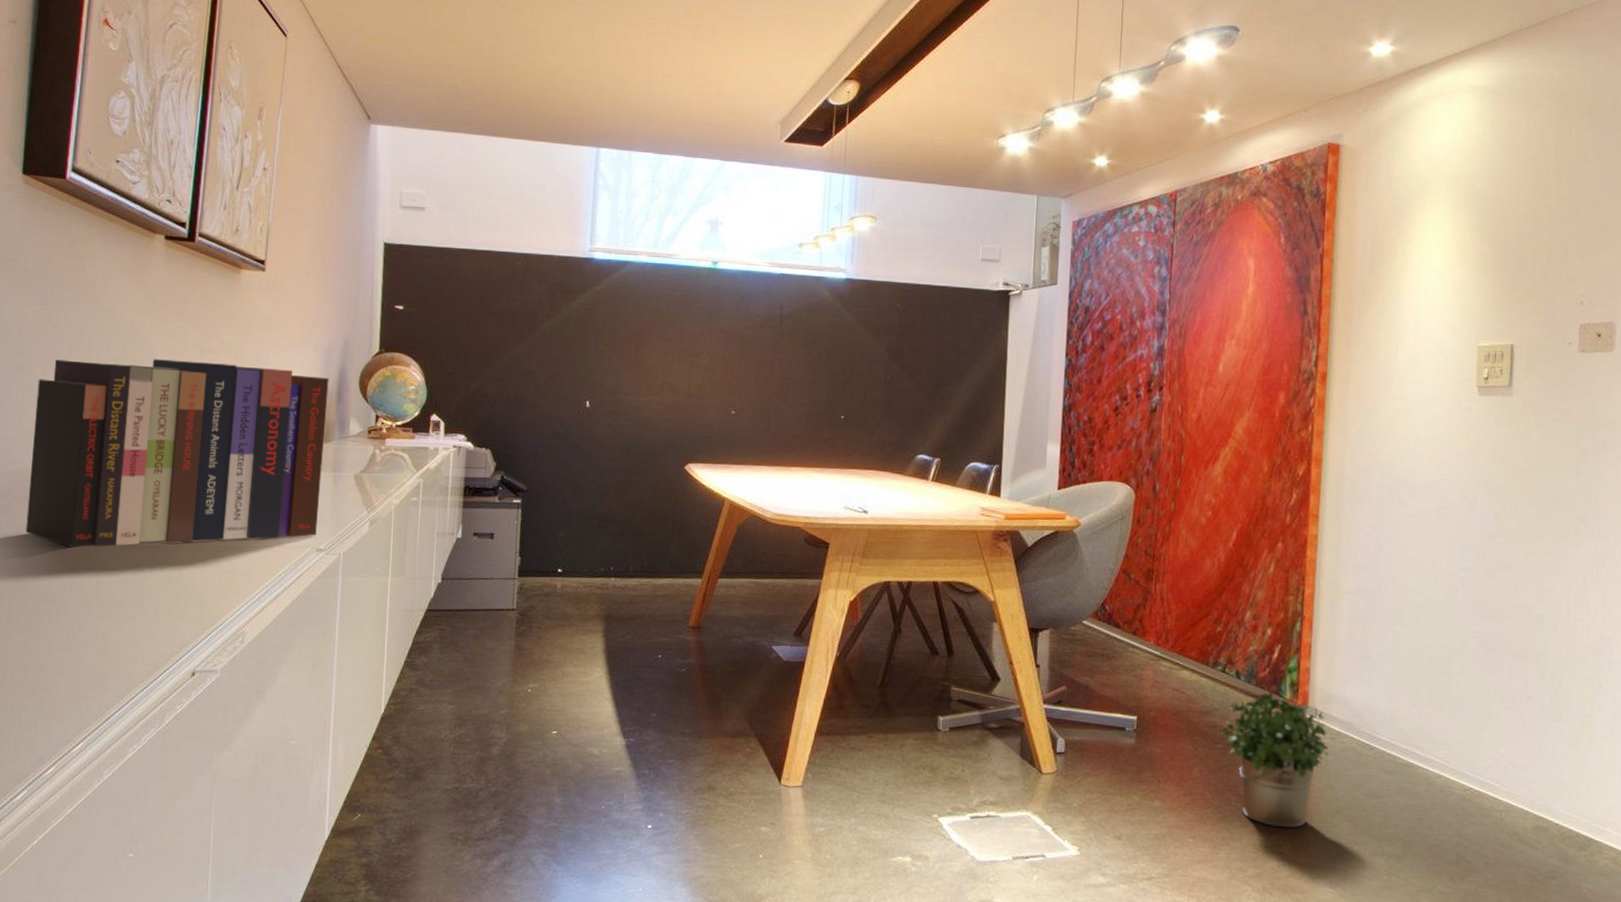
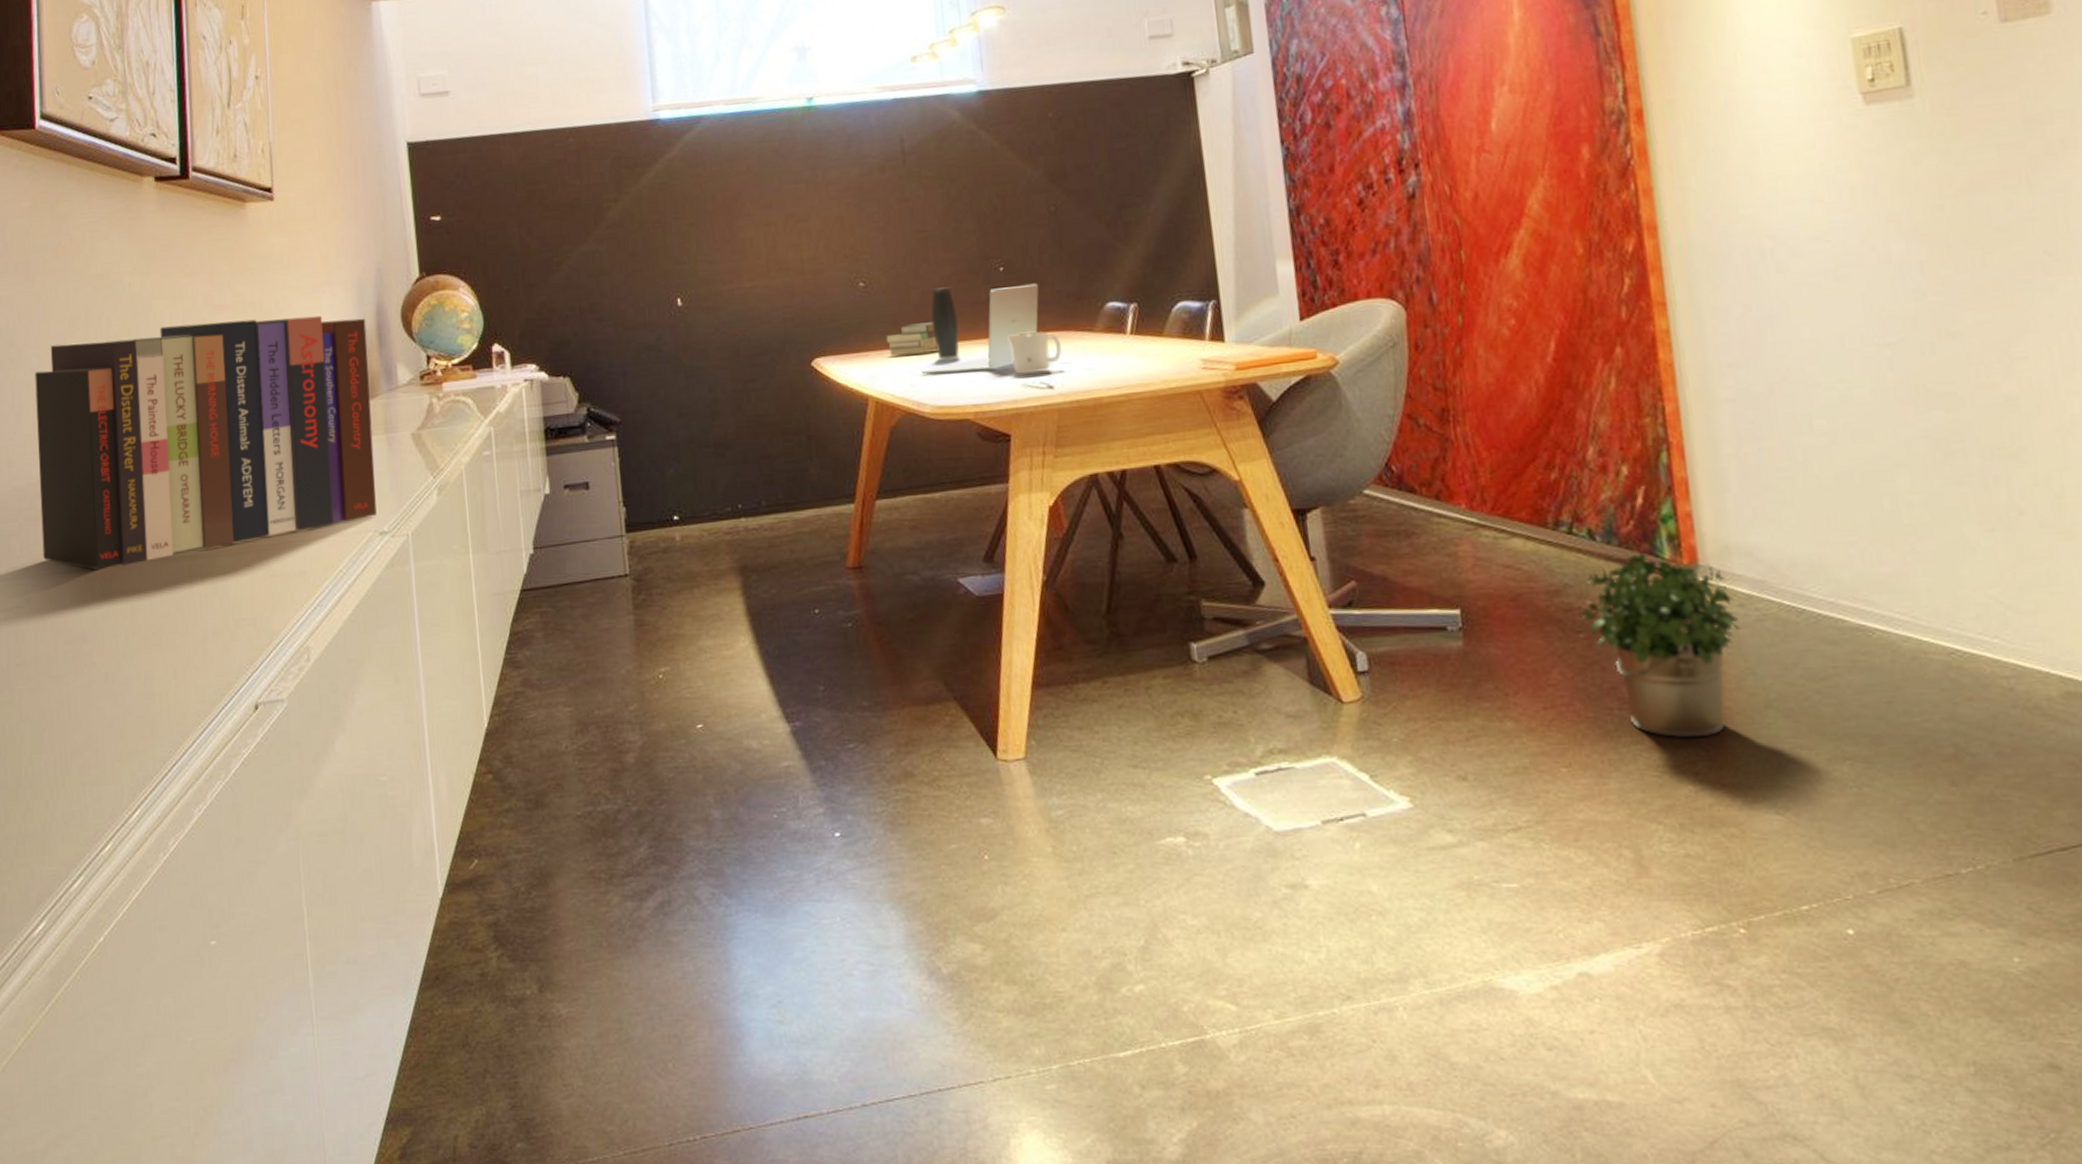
books: none [745,448,785,473] -> present [886,322,938,356]
laptop: none [768,431,869,493] -> present [920,283,1039,375]
vase: none [782,424,803,480] -> present [931,287,960,360]
mug: none [839,468,878,501] -> present [1009,330,1062,374]

